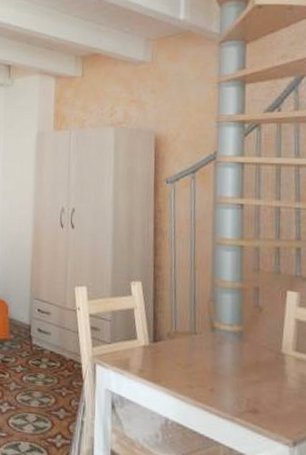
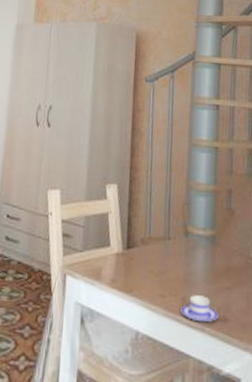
teacup: none [209,387,248,413] -> present [181,295,218,322]

